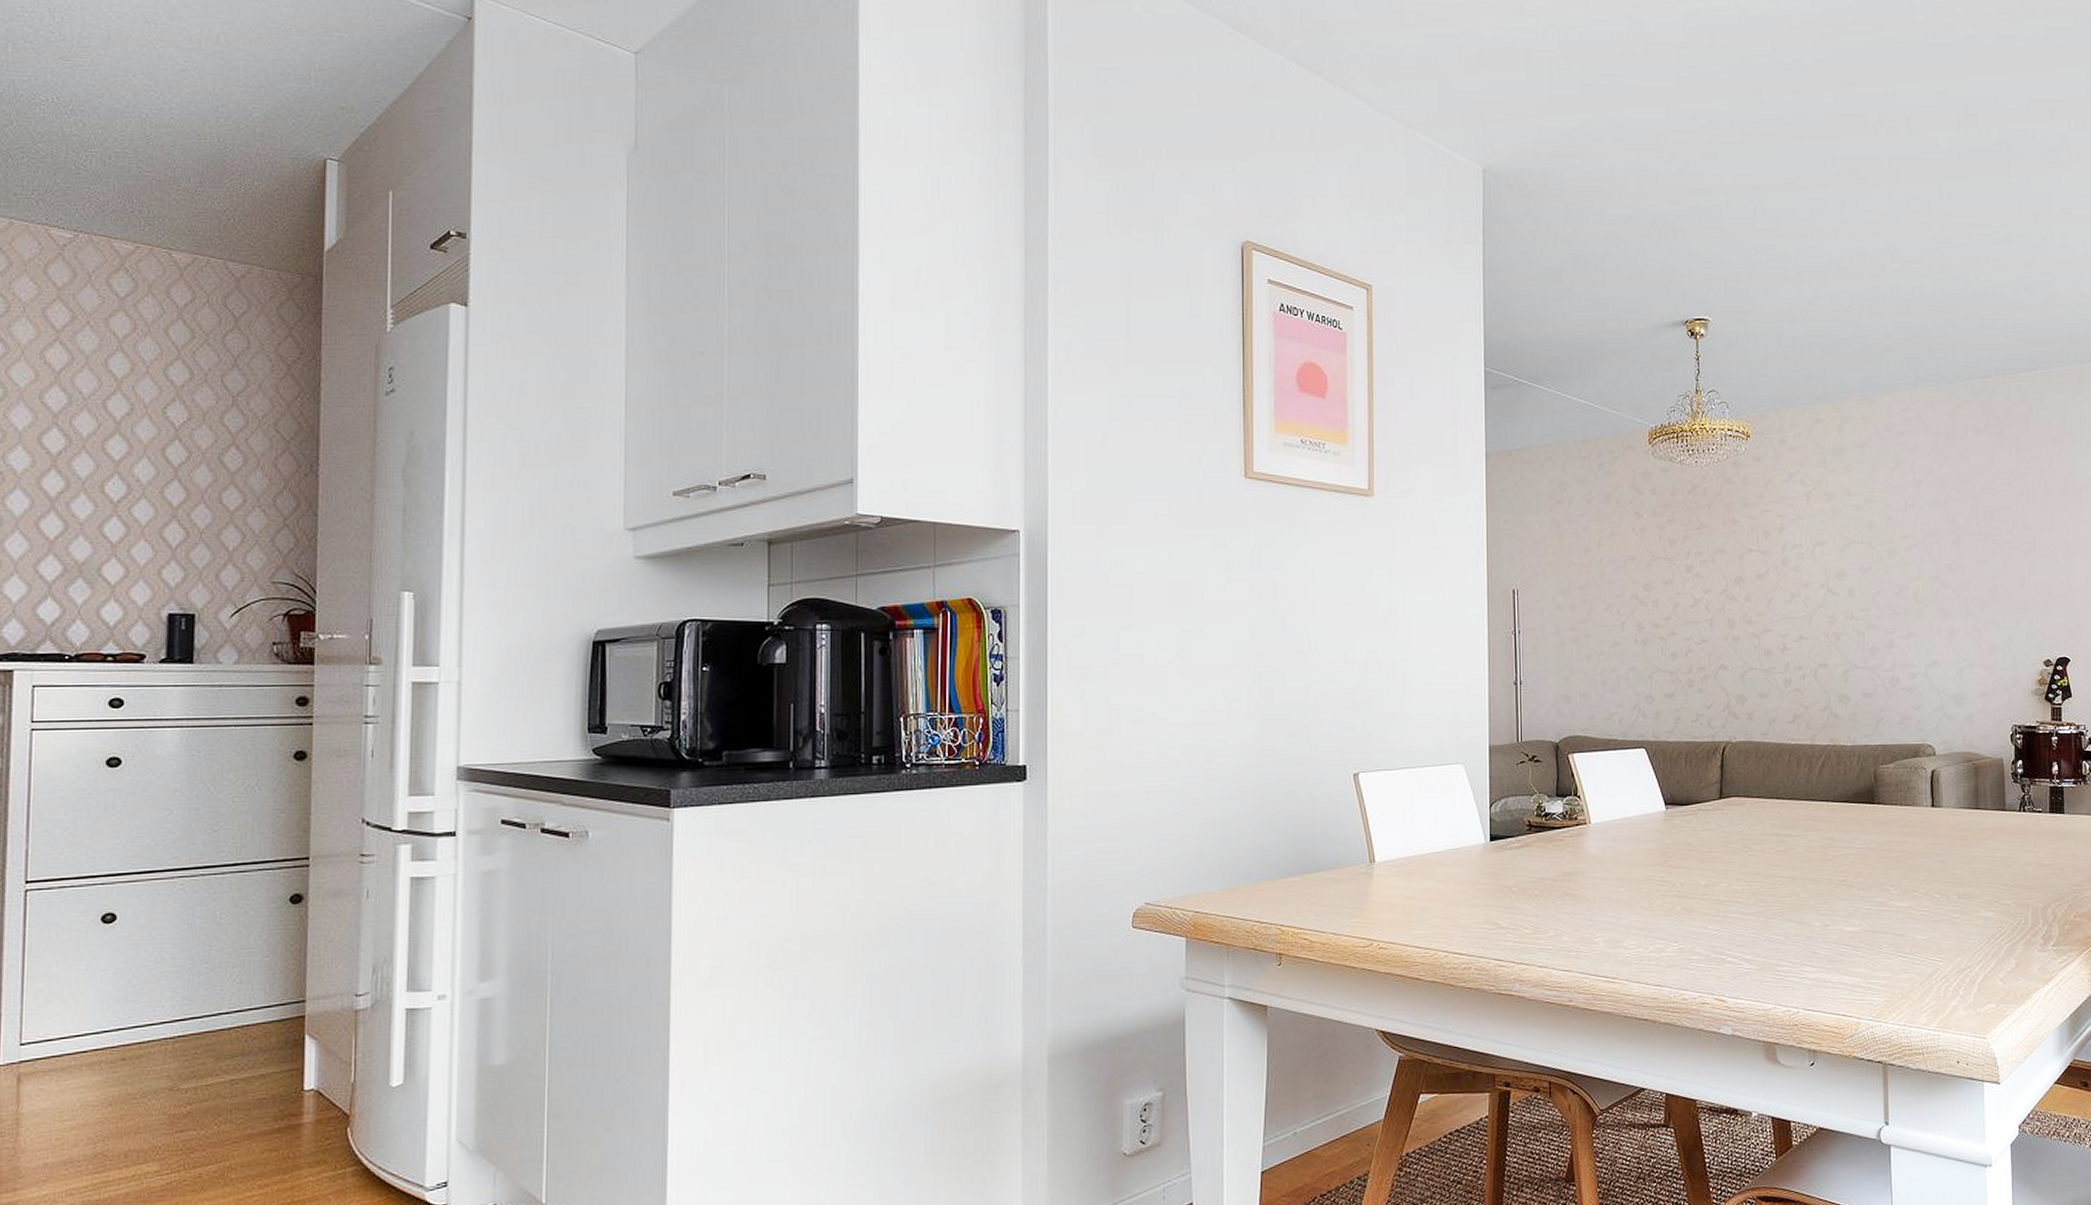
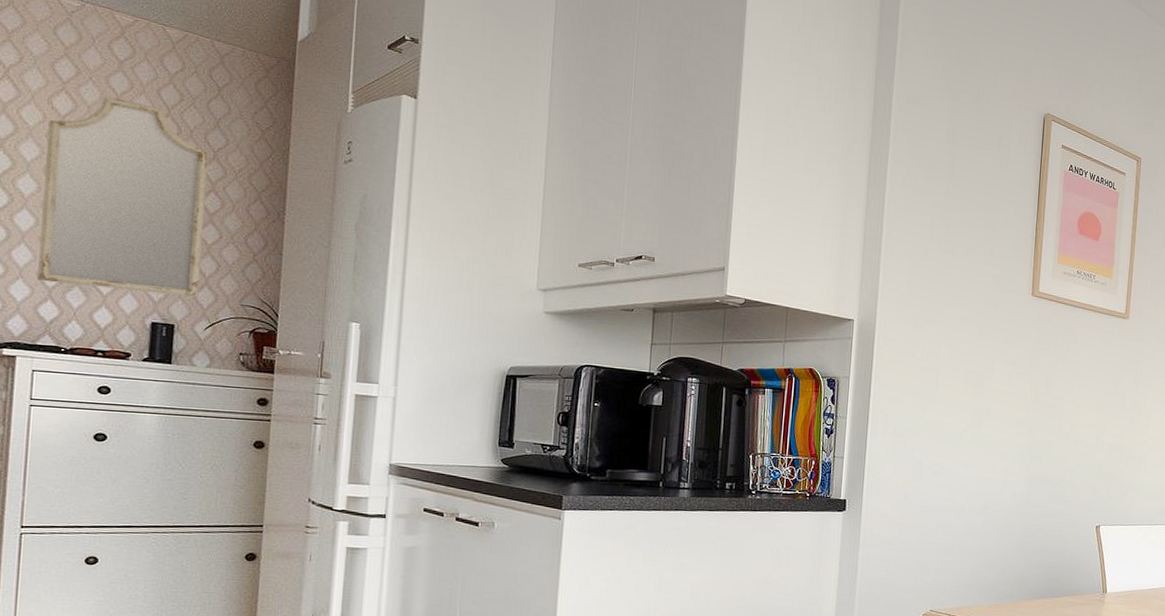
home mirror: none [35,342,227,579] -> present [38,95,209,298]

